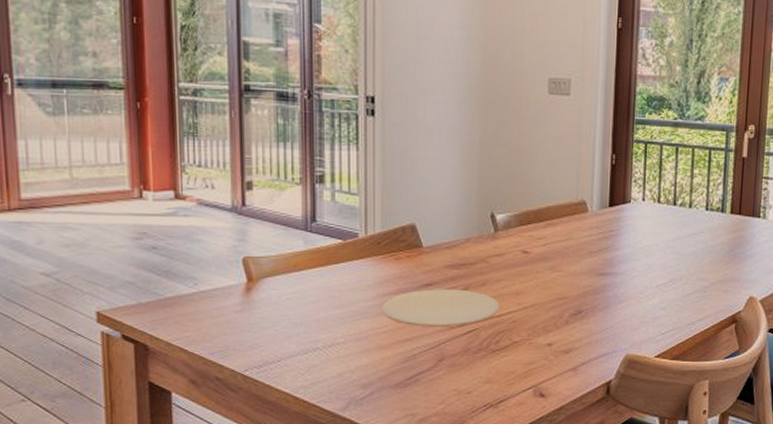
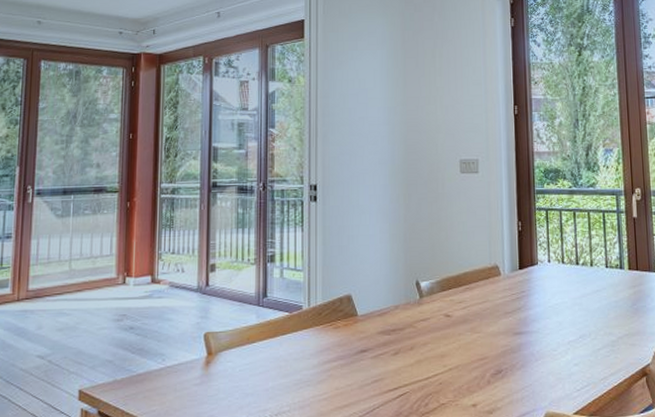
plate: present [382,289,500,328] -> none [323,354,427,393]

